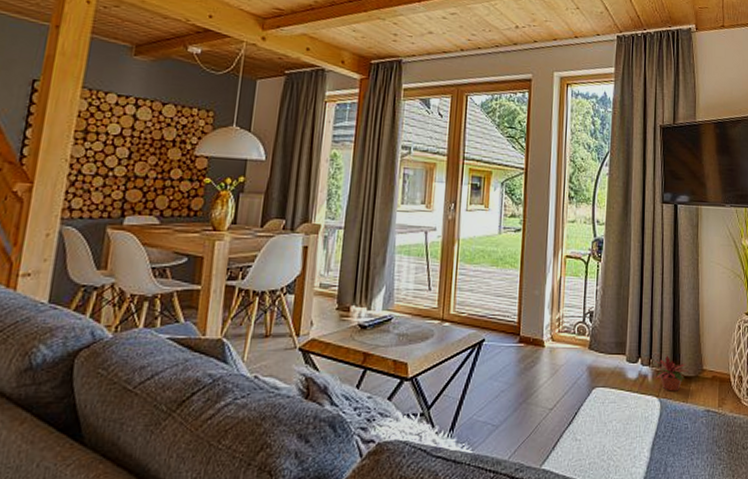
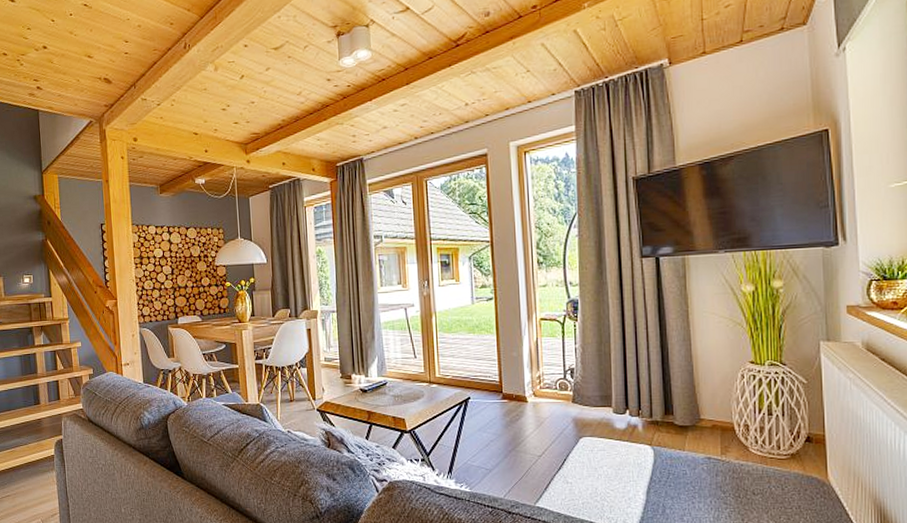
potted plant: present [655,355,688,391] -> none [645,406,684,440]

